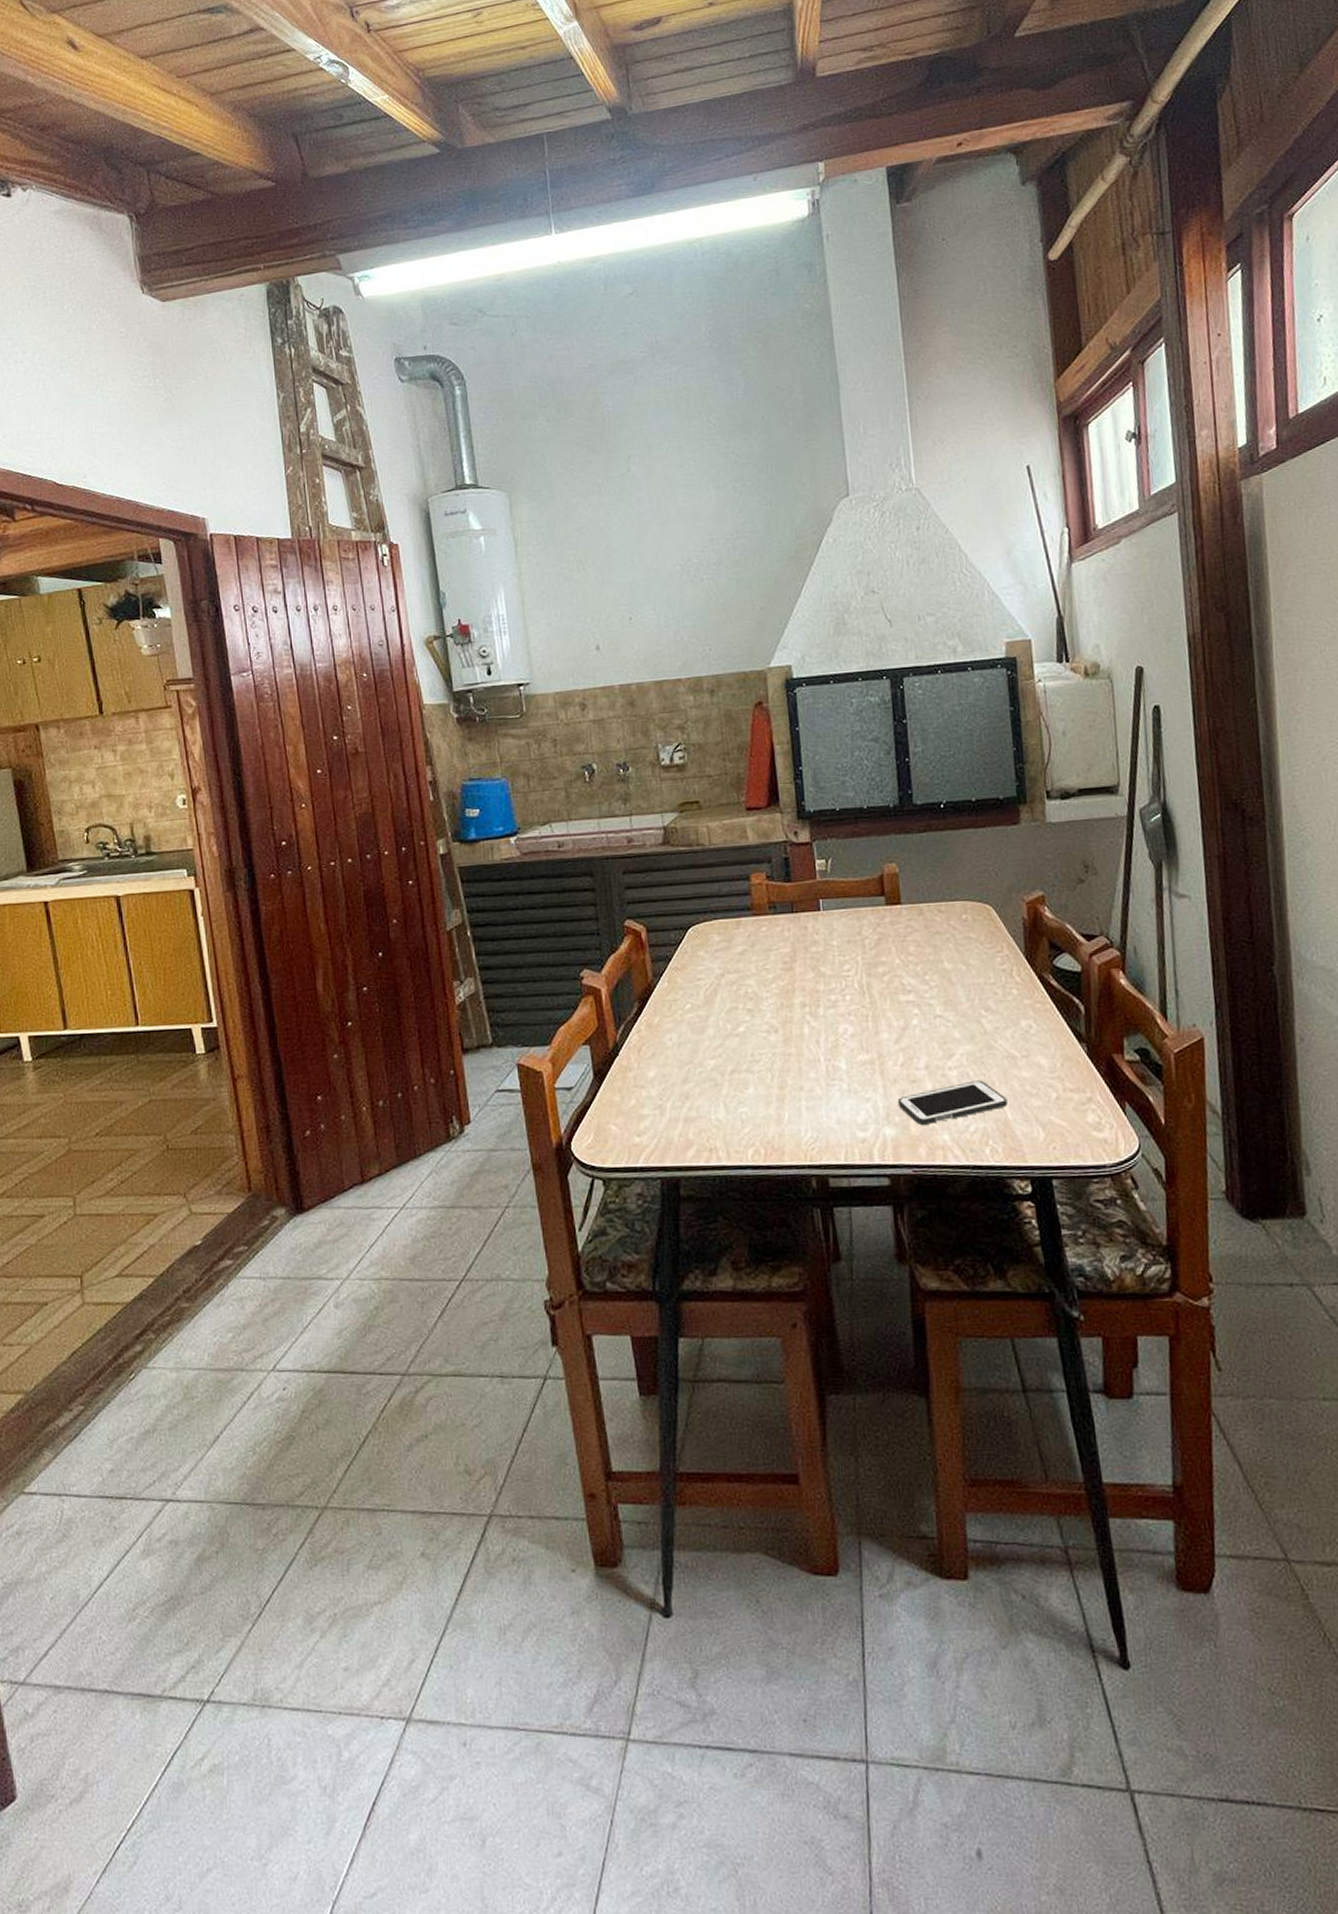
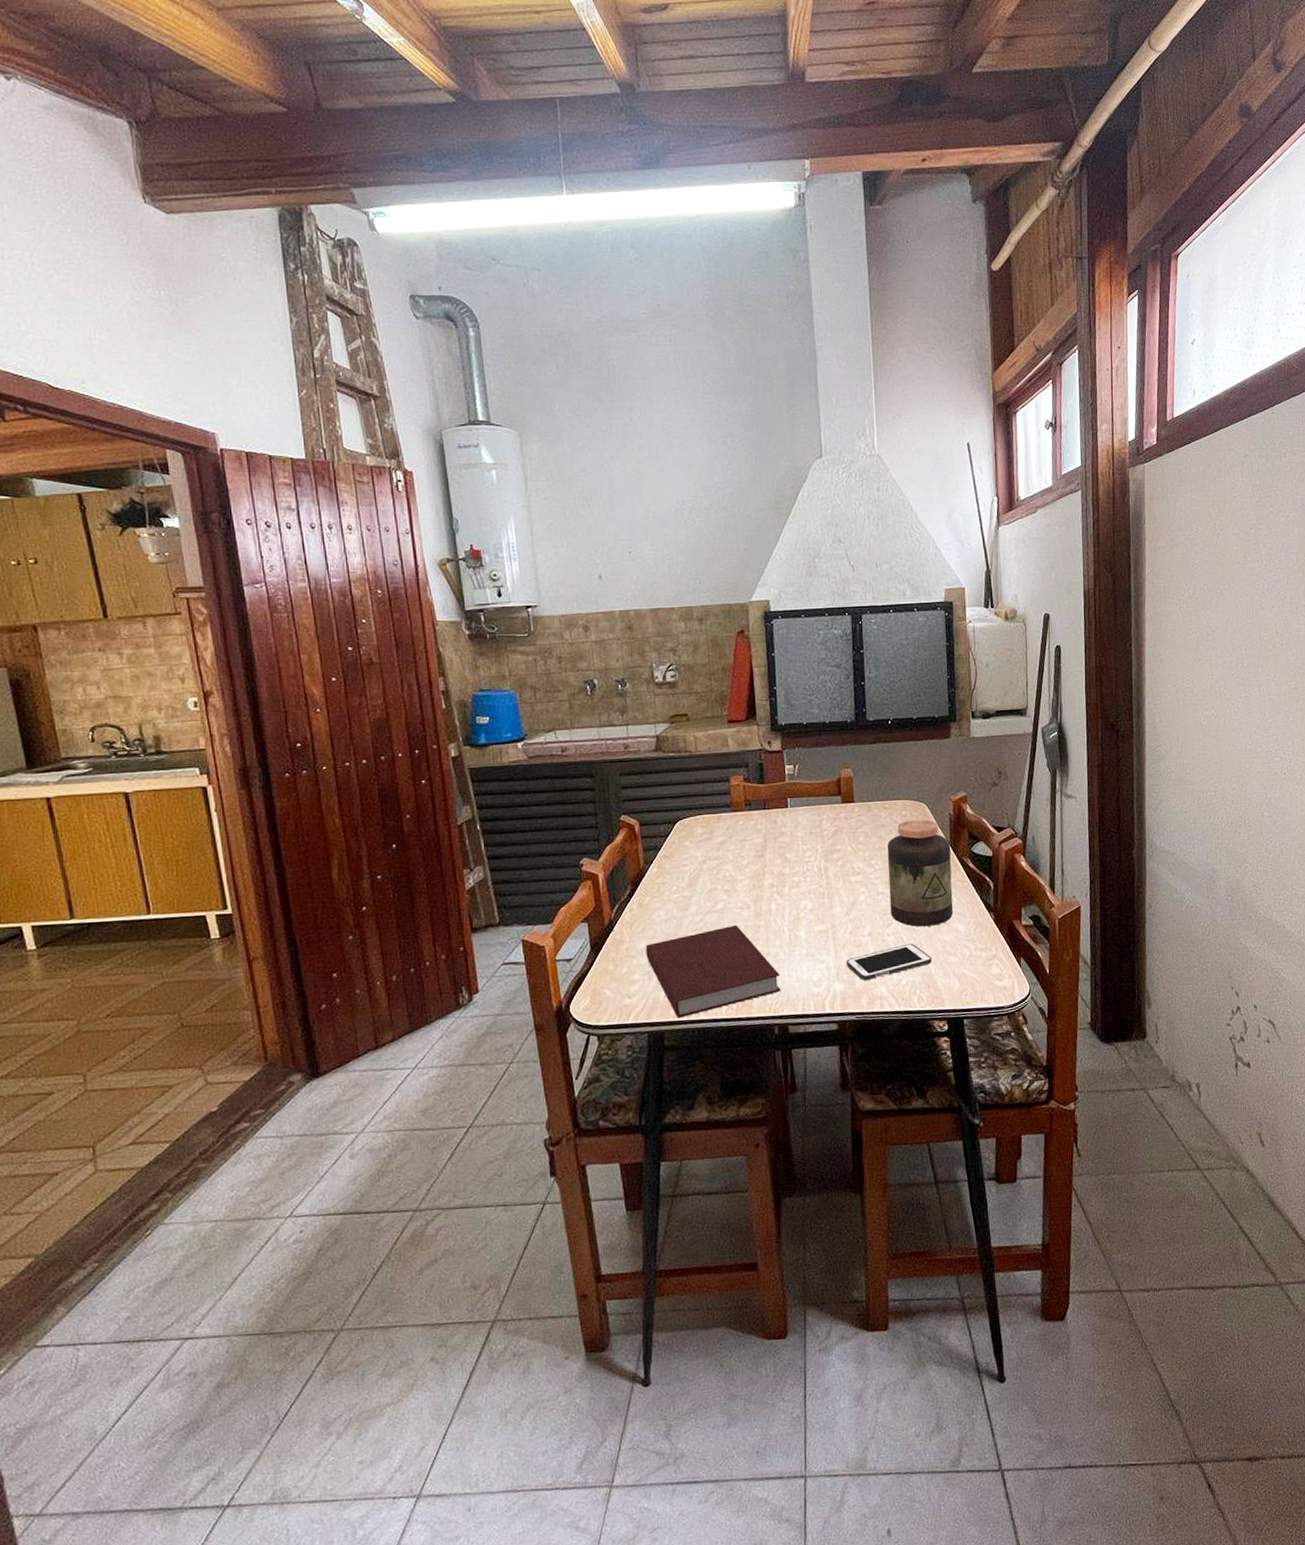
notebook: none [656,1051,818,1163] -> present [645,924,781,1018]
jar: none [944,925,1033,1060] -> present [887,819,954,927]

